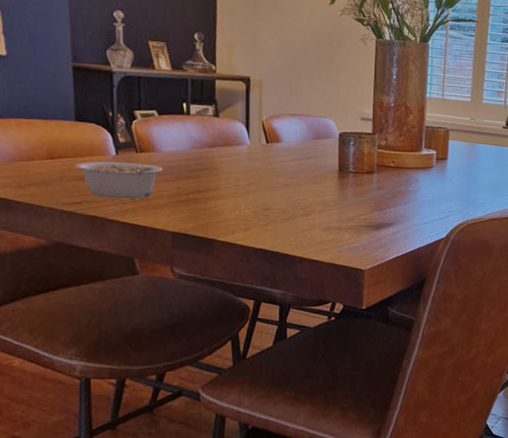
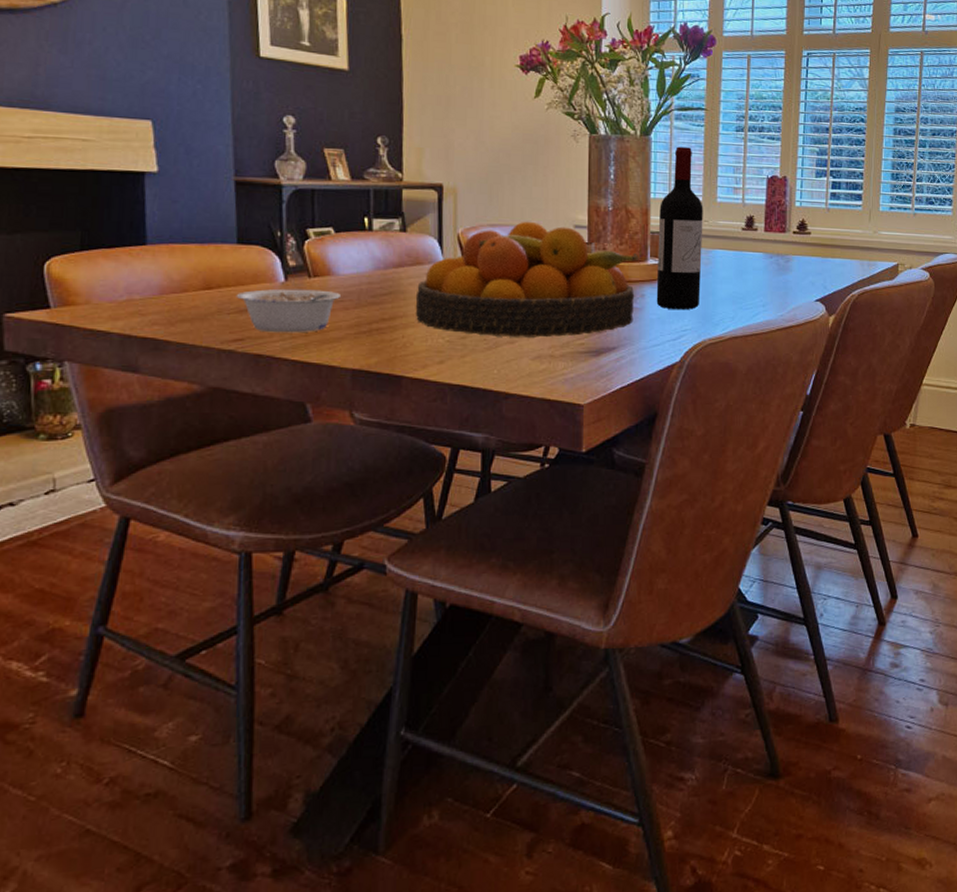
fruit bowl: none [225,112,415,213] -> present [415,221,639,338]
wine bottle: none [428,53,471,194] -> present [656,146,703,310]

